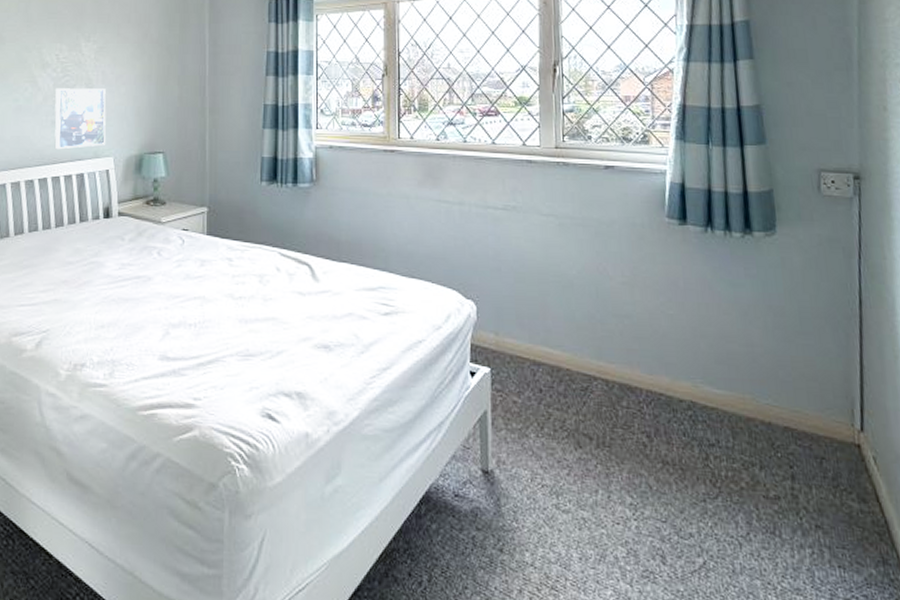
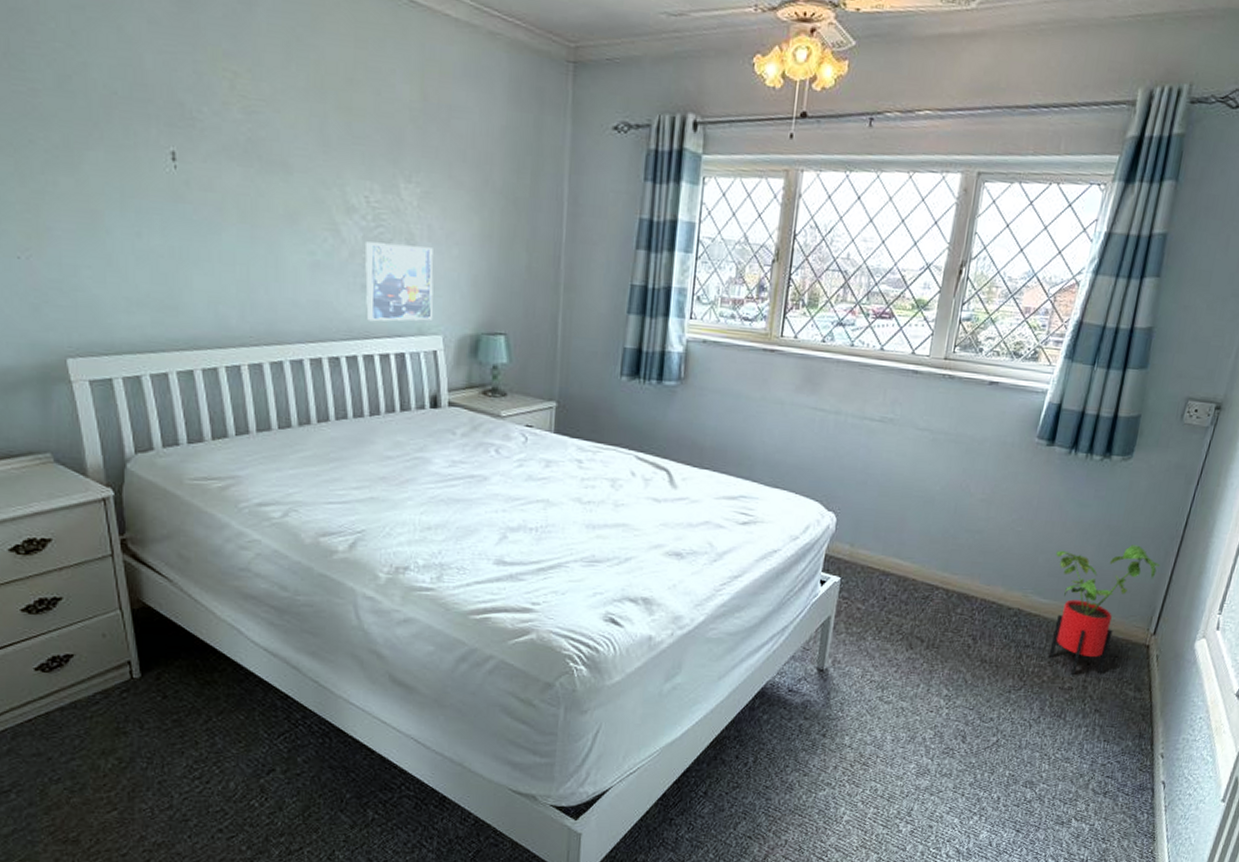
house plant: none [718,326,844,480] -> present [1048,545,1160,674]

